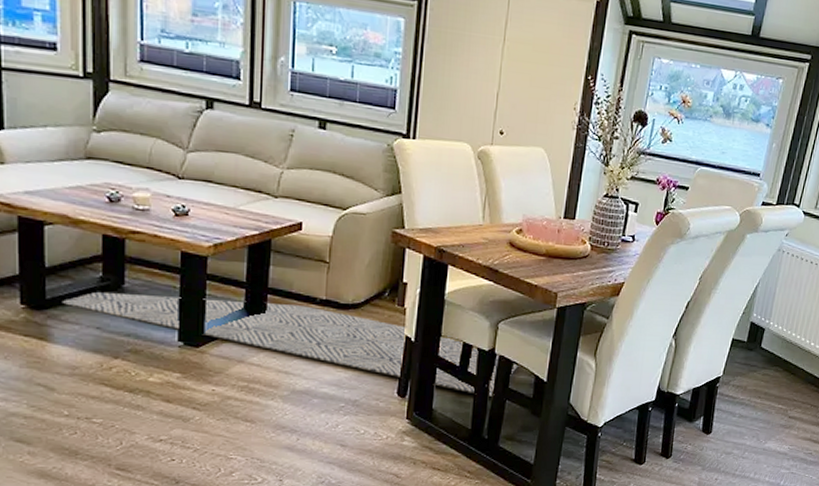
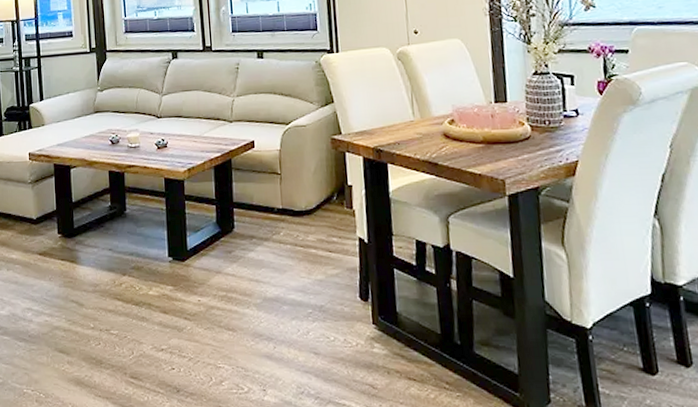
rug: present [62,292,520,397] -> none [84,216,480,297]

